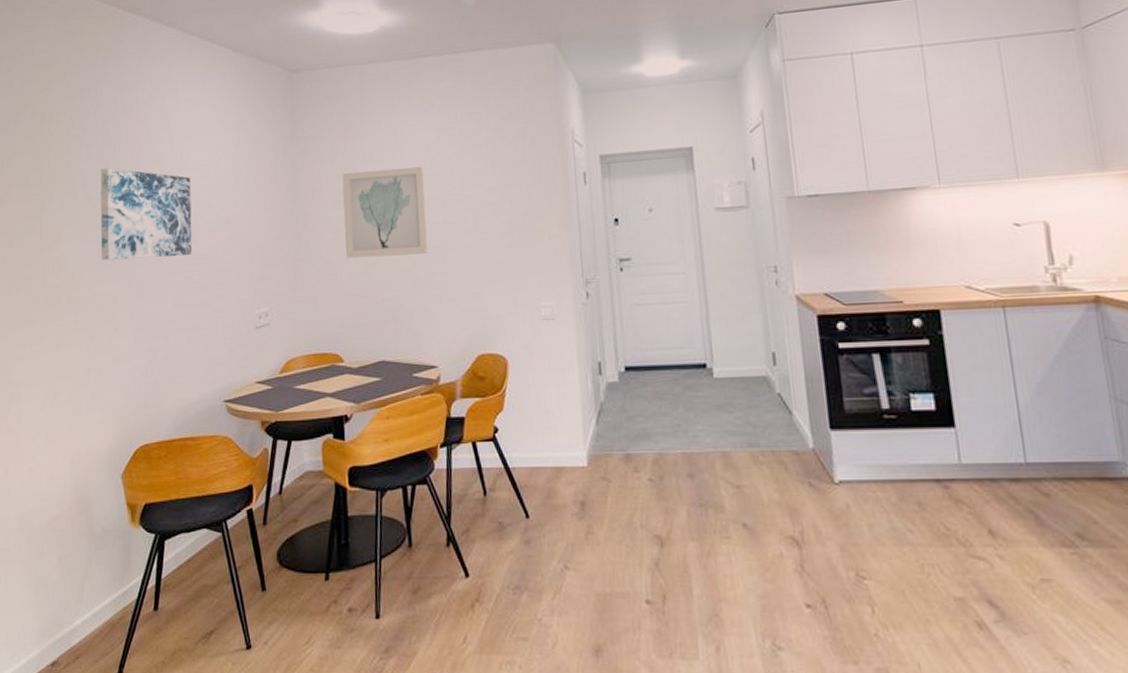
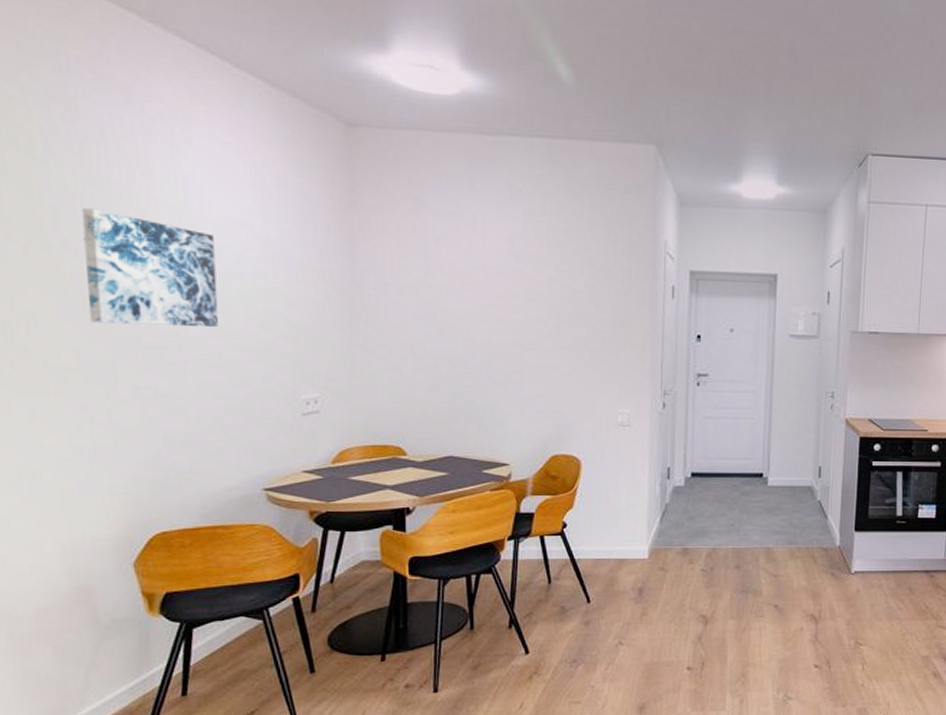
wall art: present [342,166,428,259] -> none [410,254,506,351]

